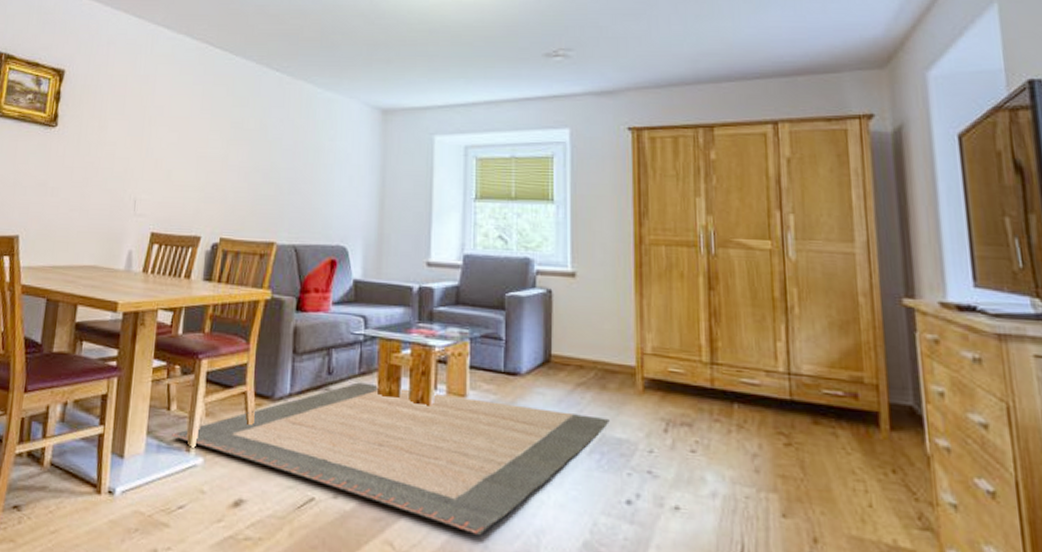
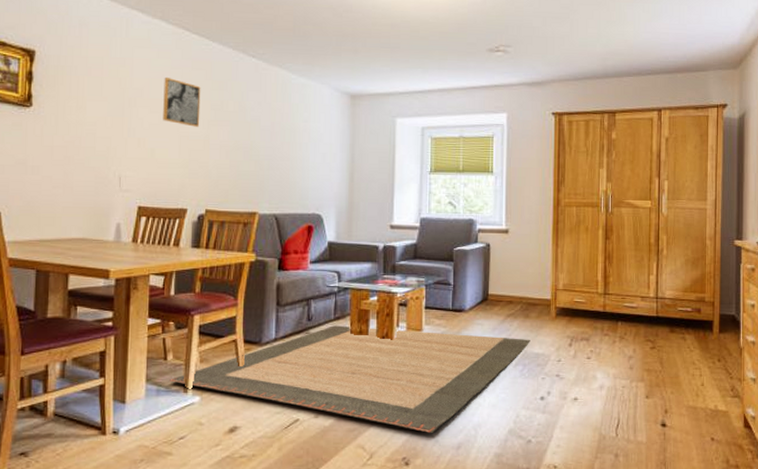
wall art: none [181,93,222,147] -> present [163,76,201,127]

